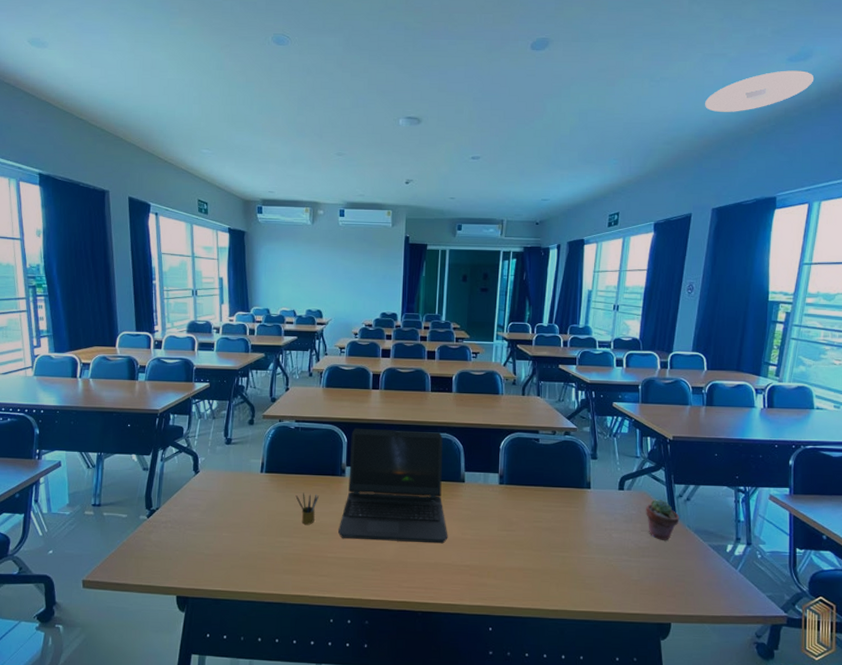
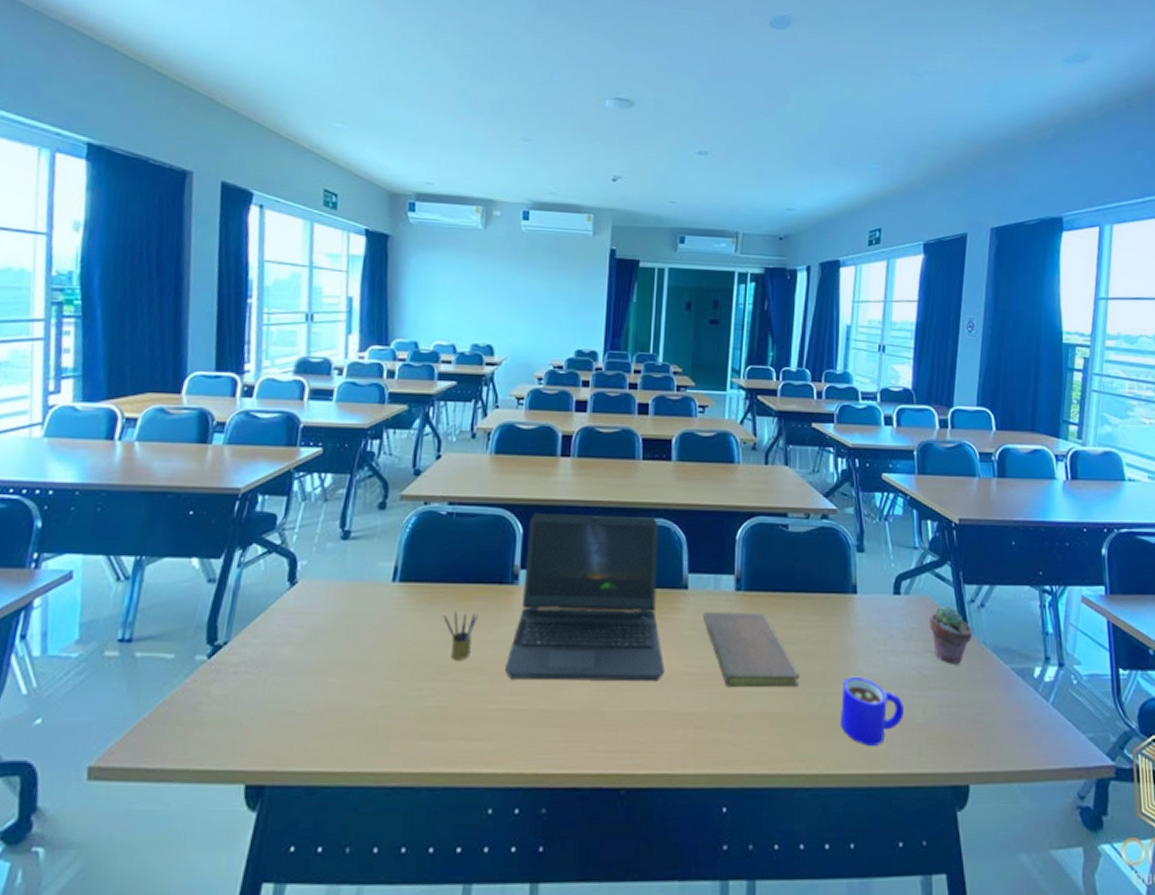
notebook: none [475,498,546,552] -> present [702,612,800,688]
mug: none [576,545,624,593] -> present [841,676,905,746]
ceiling light: present [705,70,814,112] -> none [975,72,1095,116]

